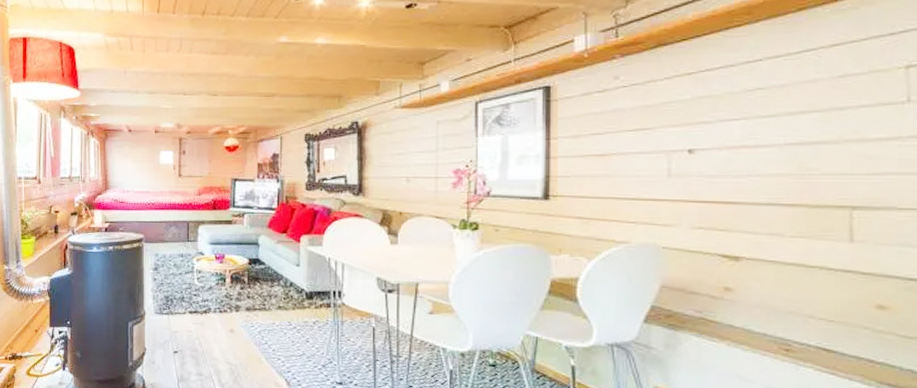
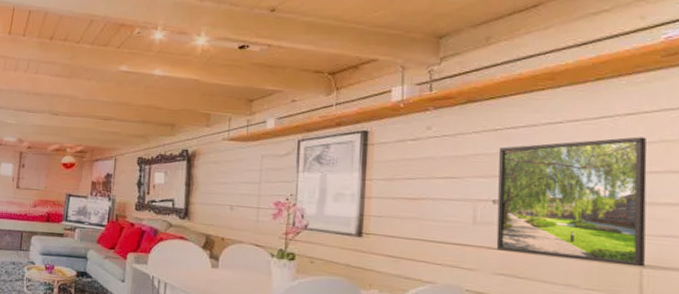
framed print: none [693,69,856,209] -> present [496,137,647,267]

